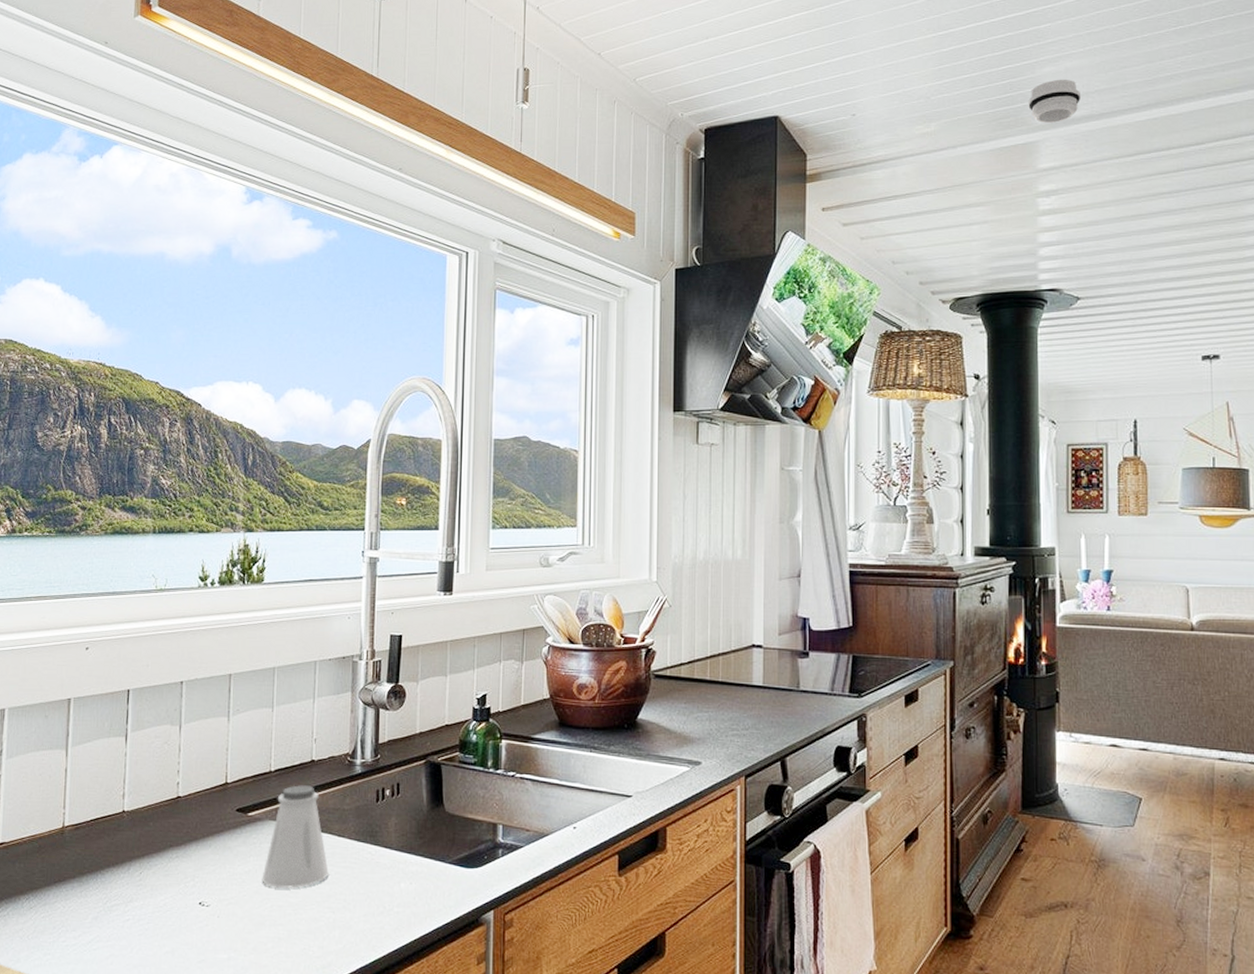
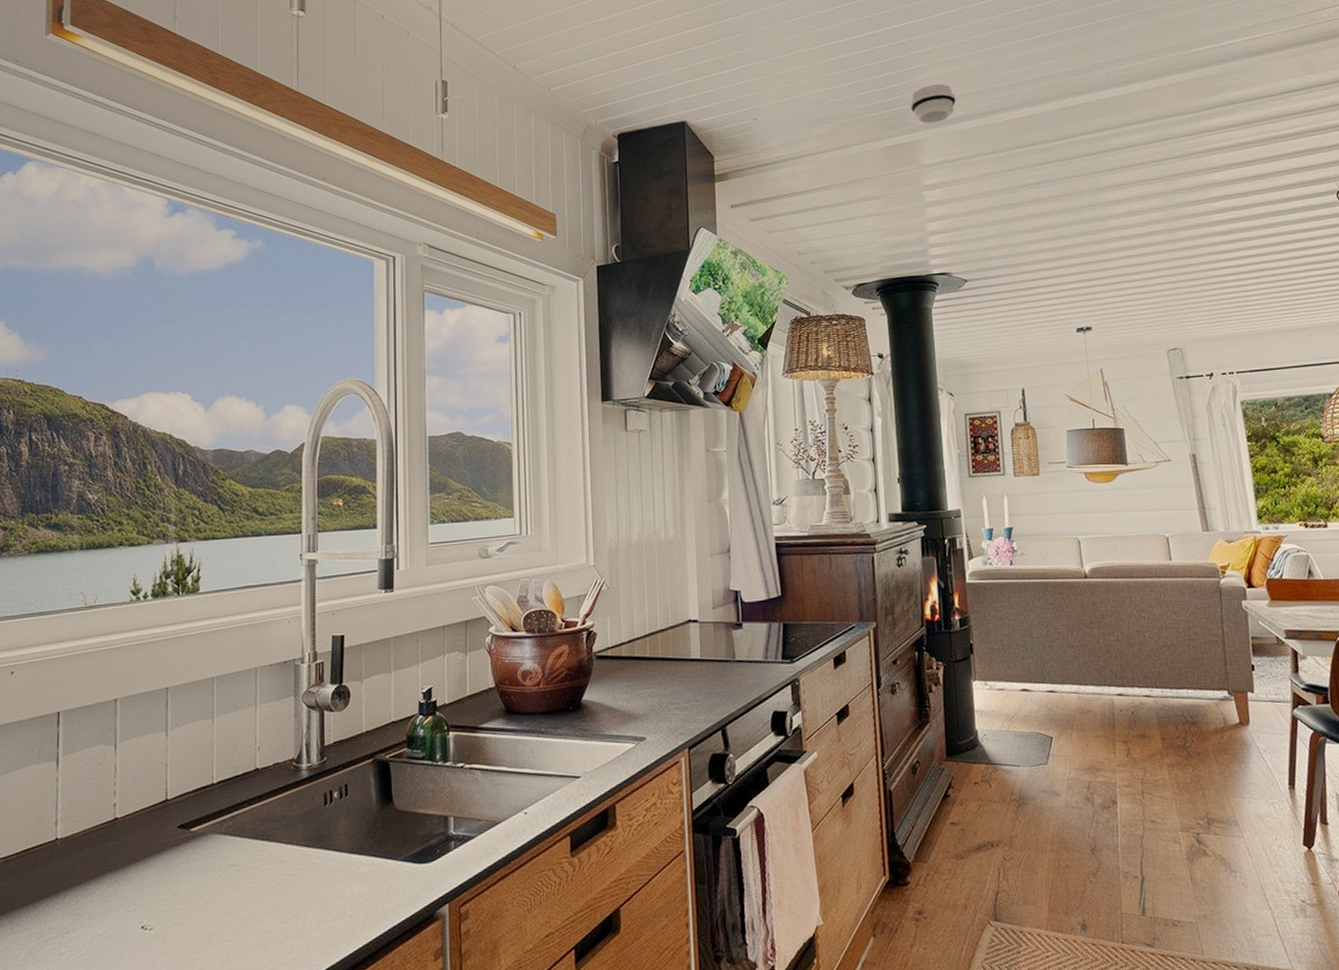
saltshaker: present [262,785,329,888] -> none [207,795,278,903]

